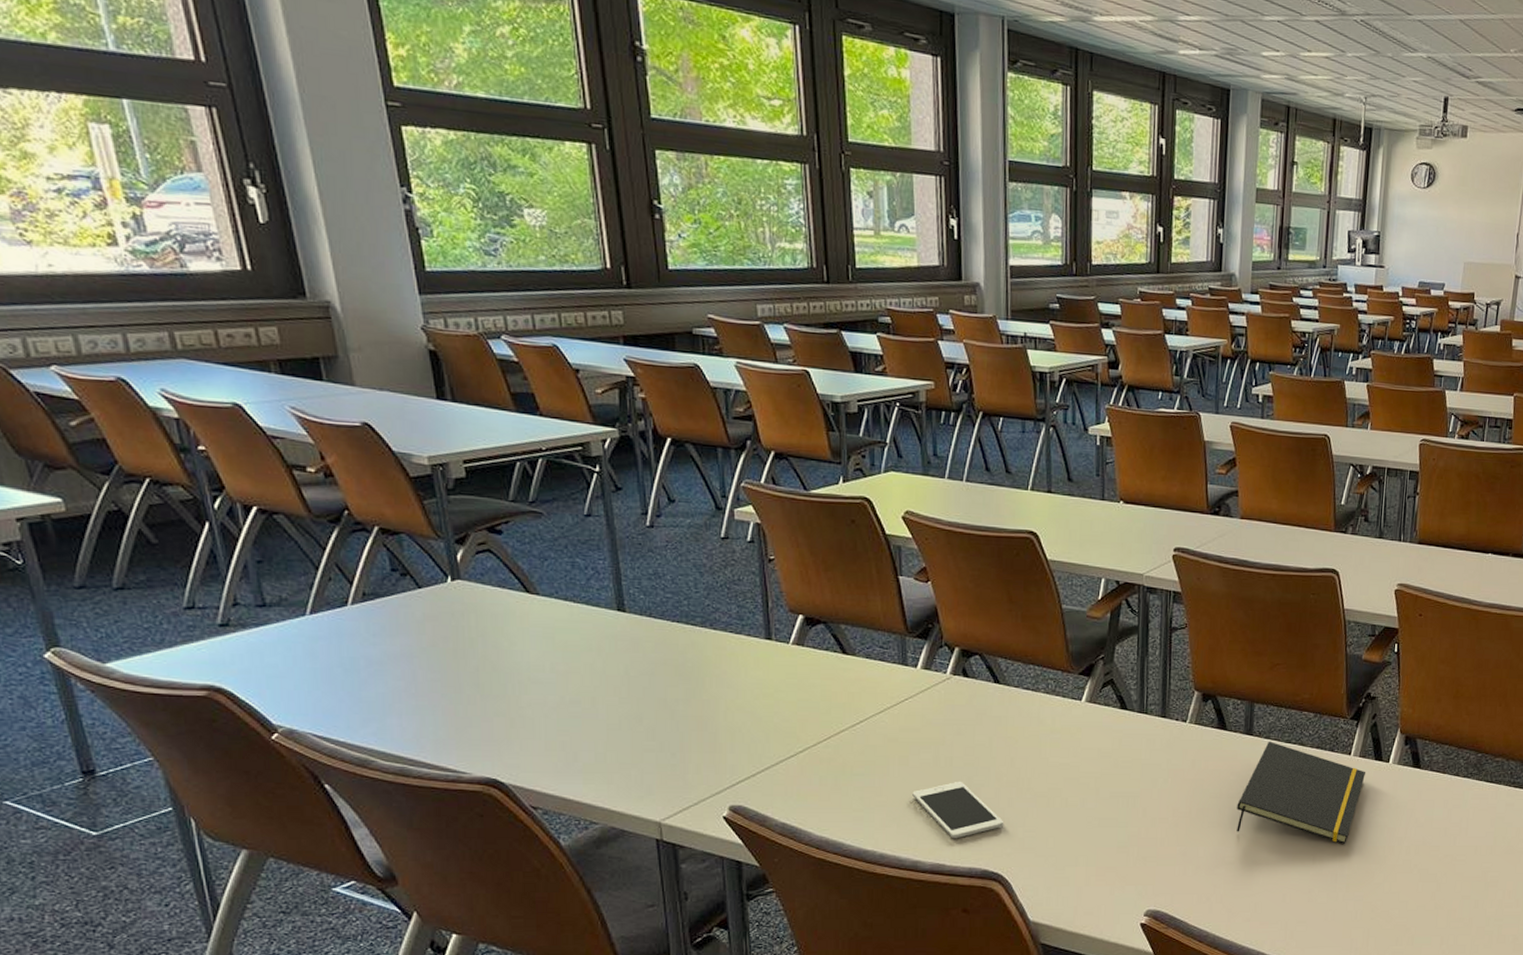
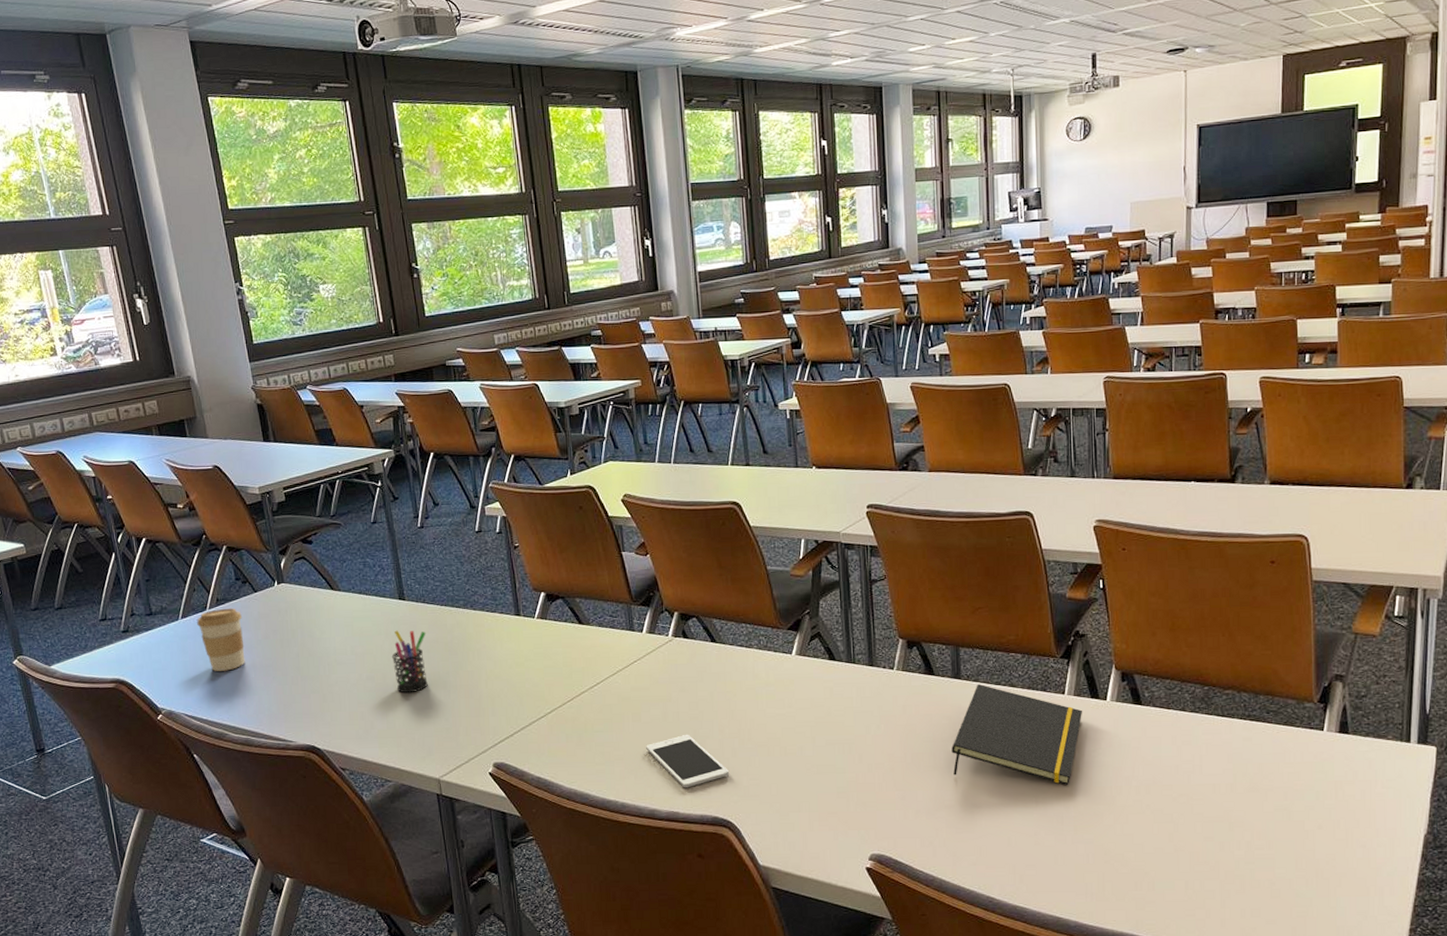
coffee cup: none [333,605,402,683] -> present [197,608,245,671]
pen holder: none [604,647,652,722] -> present [391,630,428,694]

